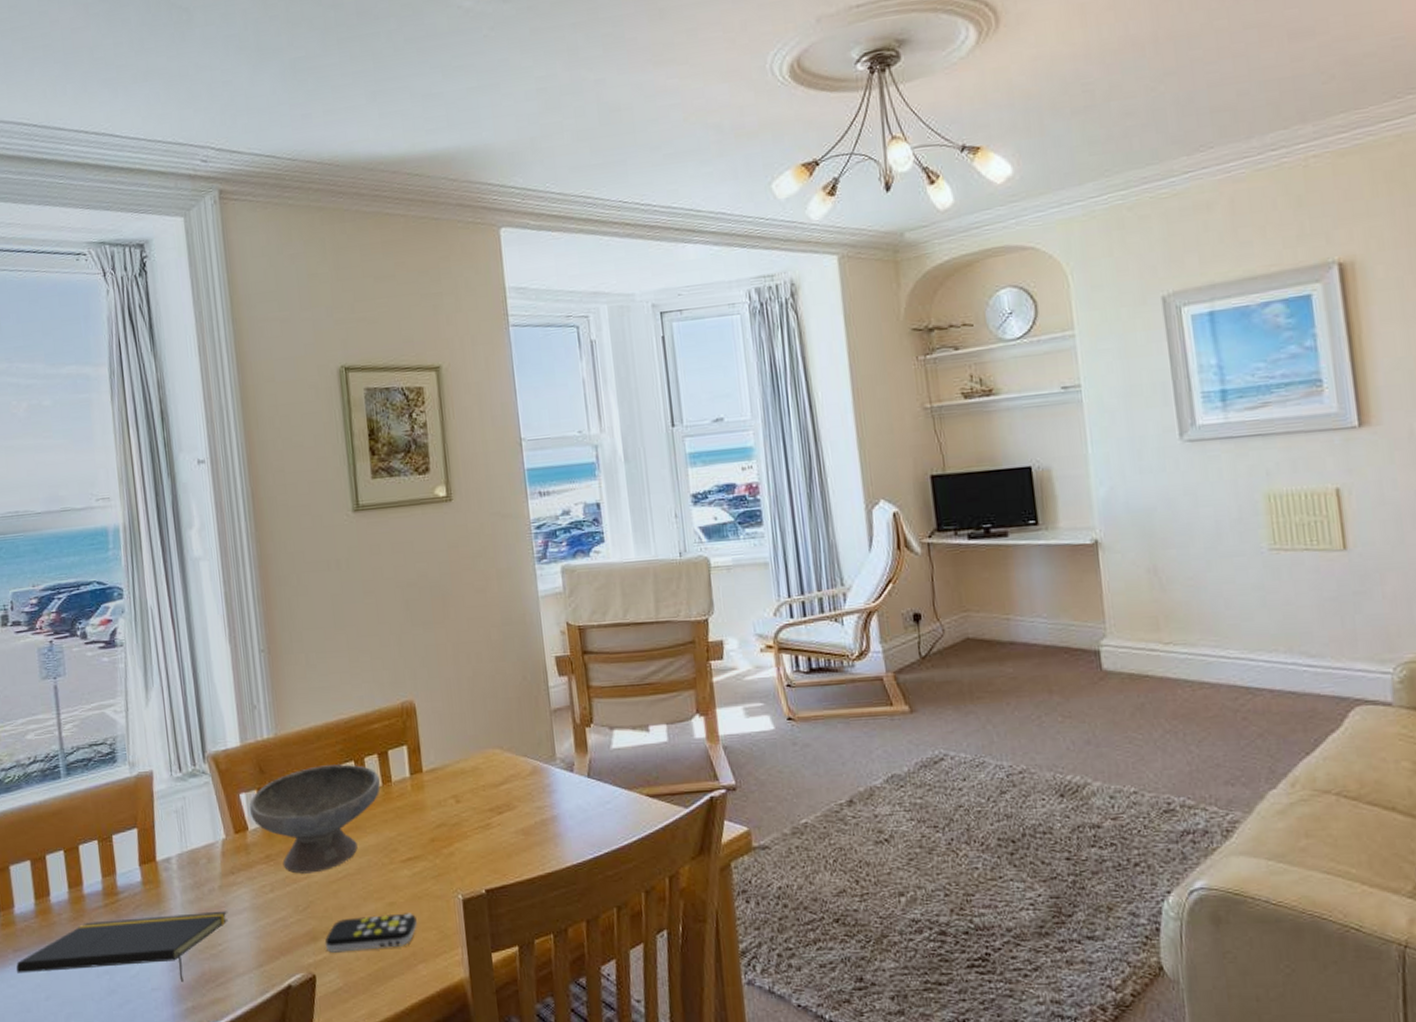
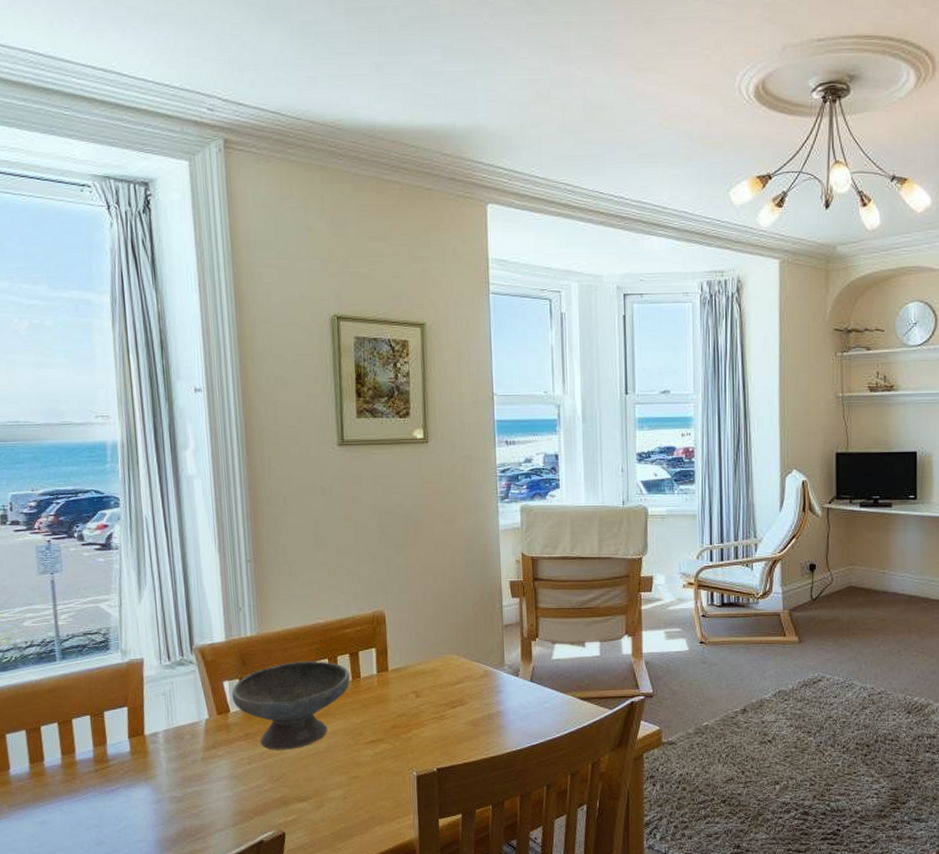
notepad: present [16,910,228,982] -> none [11,778,209,836]
remote control: present [324,913,417,953] -> none [294,785,376,815]

